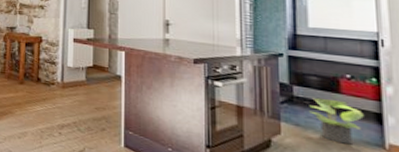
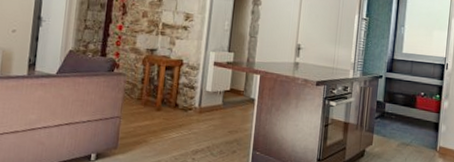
potted plant: present [309,97,365,145] -> none [394,112,429,149]

